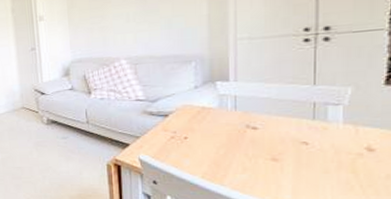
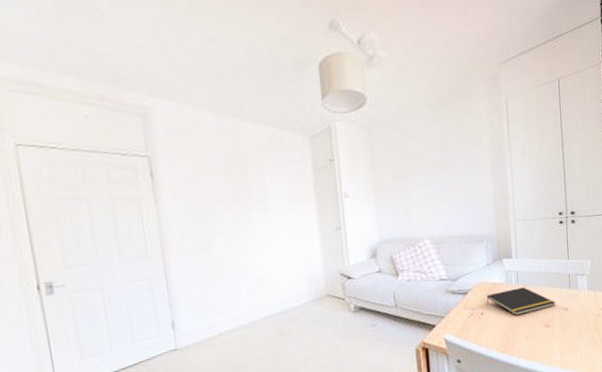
notepad: none [191,114,290,145] -> present [486,287,556,316]

